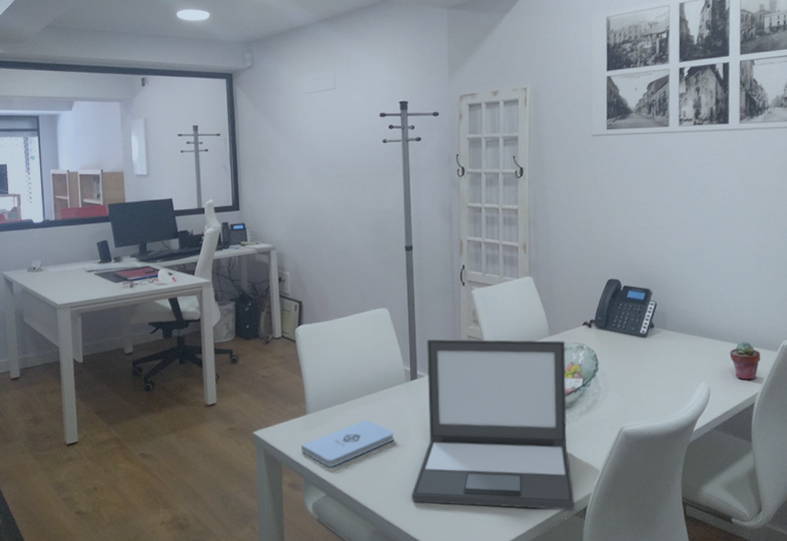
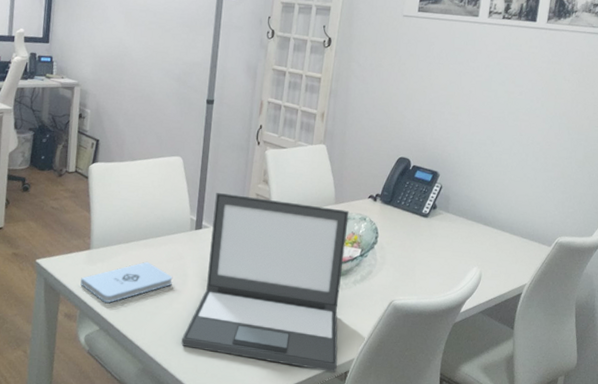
potted succulent: present [729,342,761,380] -> none [504,233,535,271]

